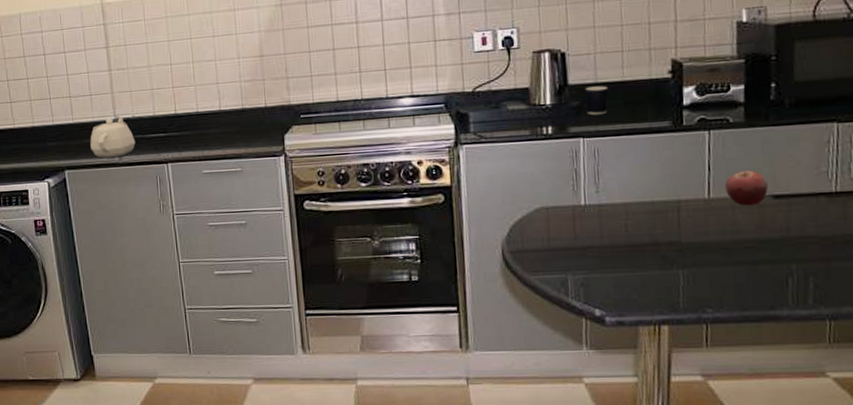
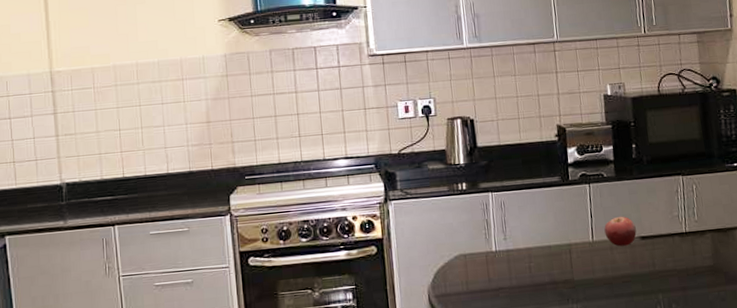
teapot: present [90,117,136,158] -> none [34,181,82,223]
mug: present [585,85,609,116] -> none [491,147,510,173]

